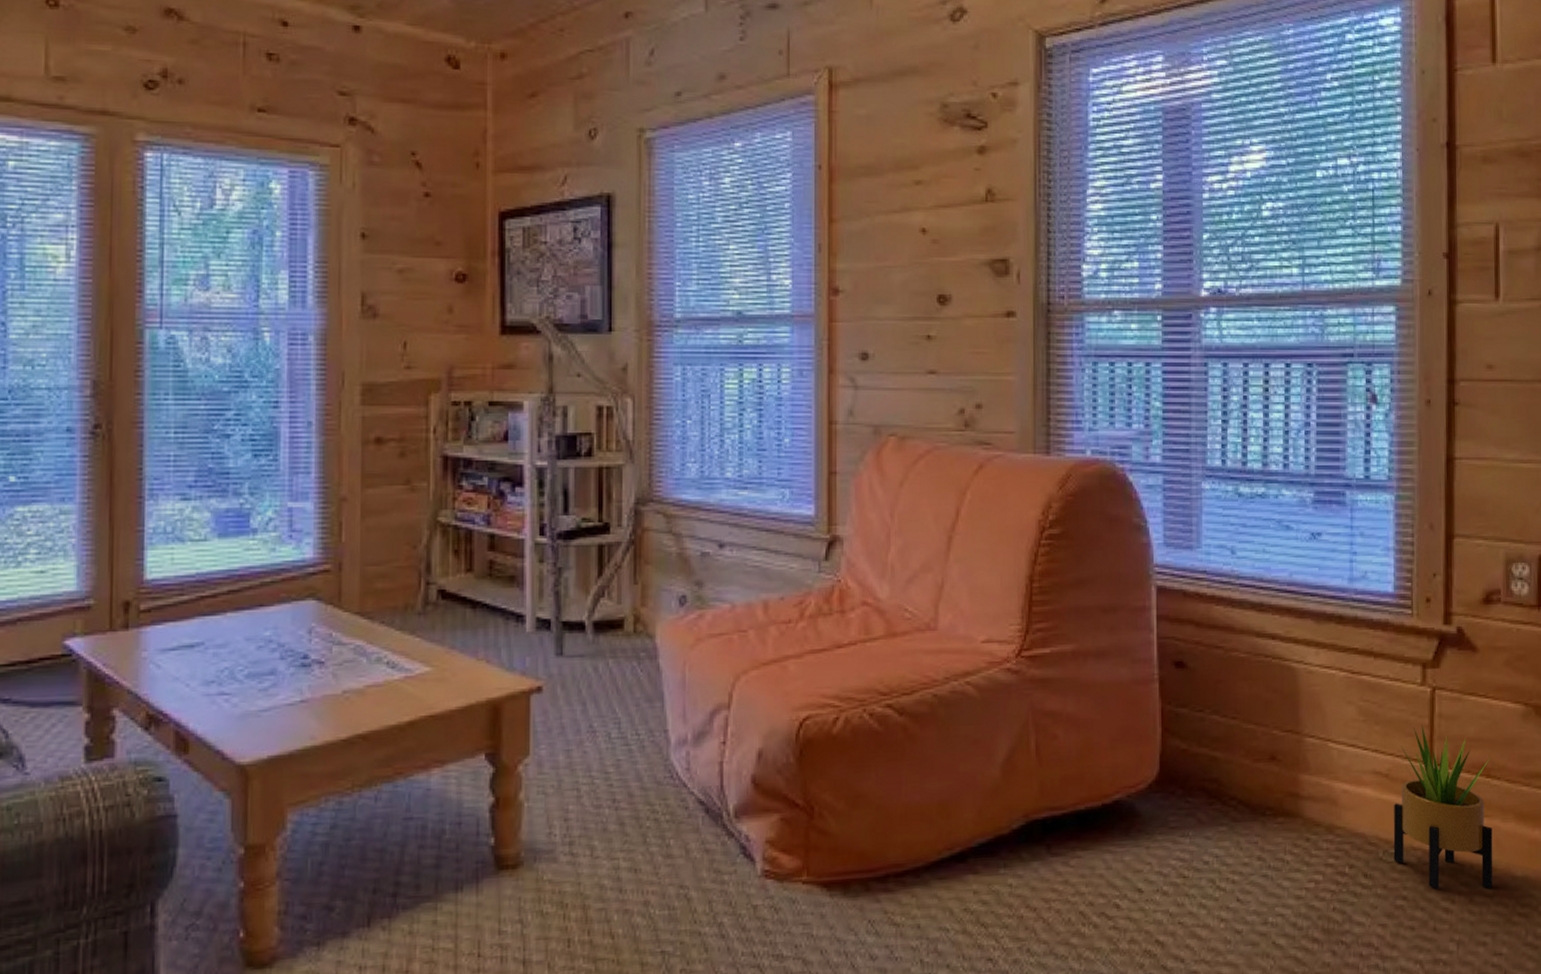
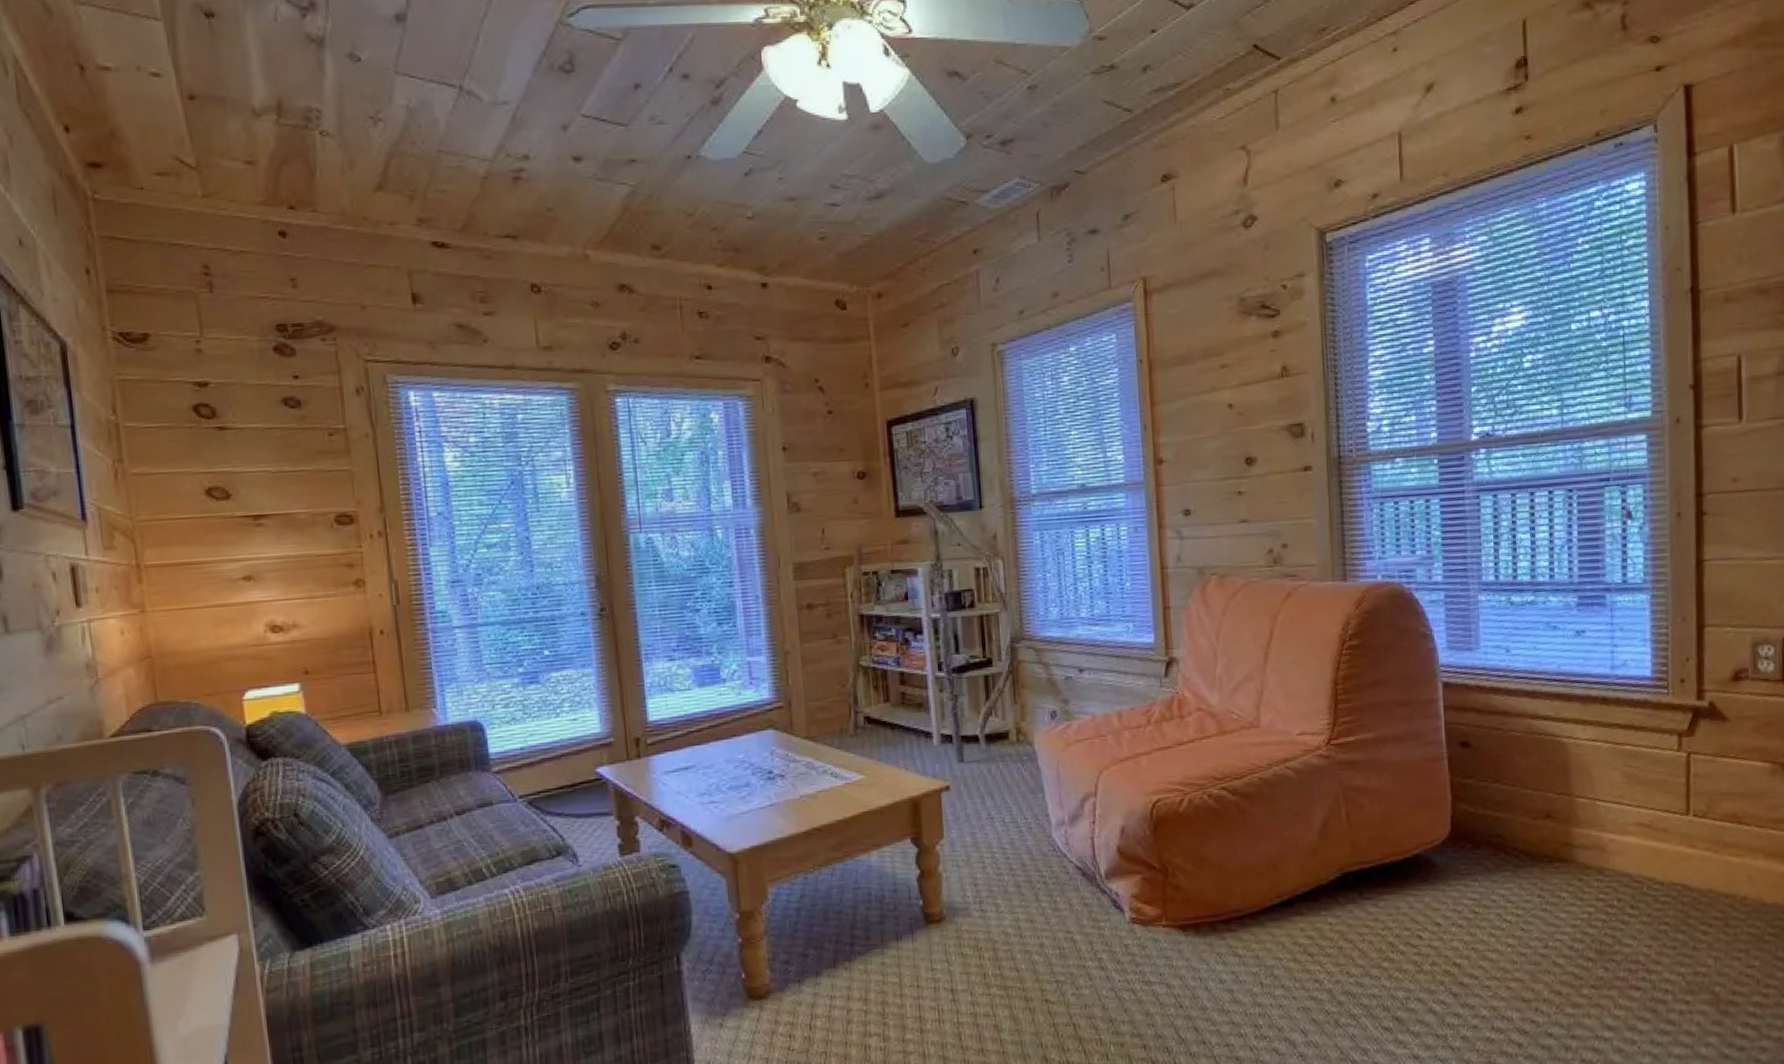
potted plant: present [1393,724,1493,889] -> none [1655,783,1746,916]

